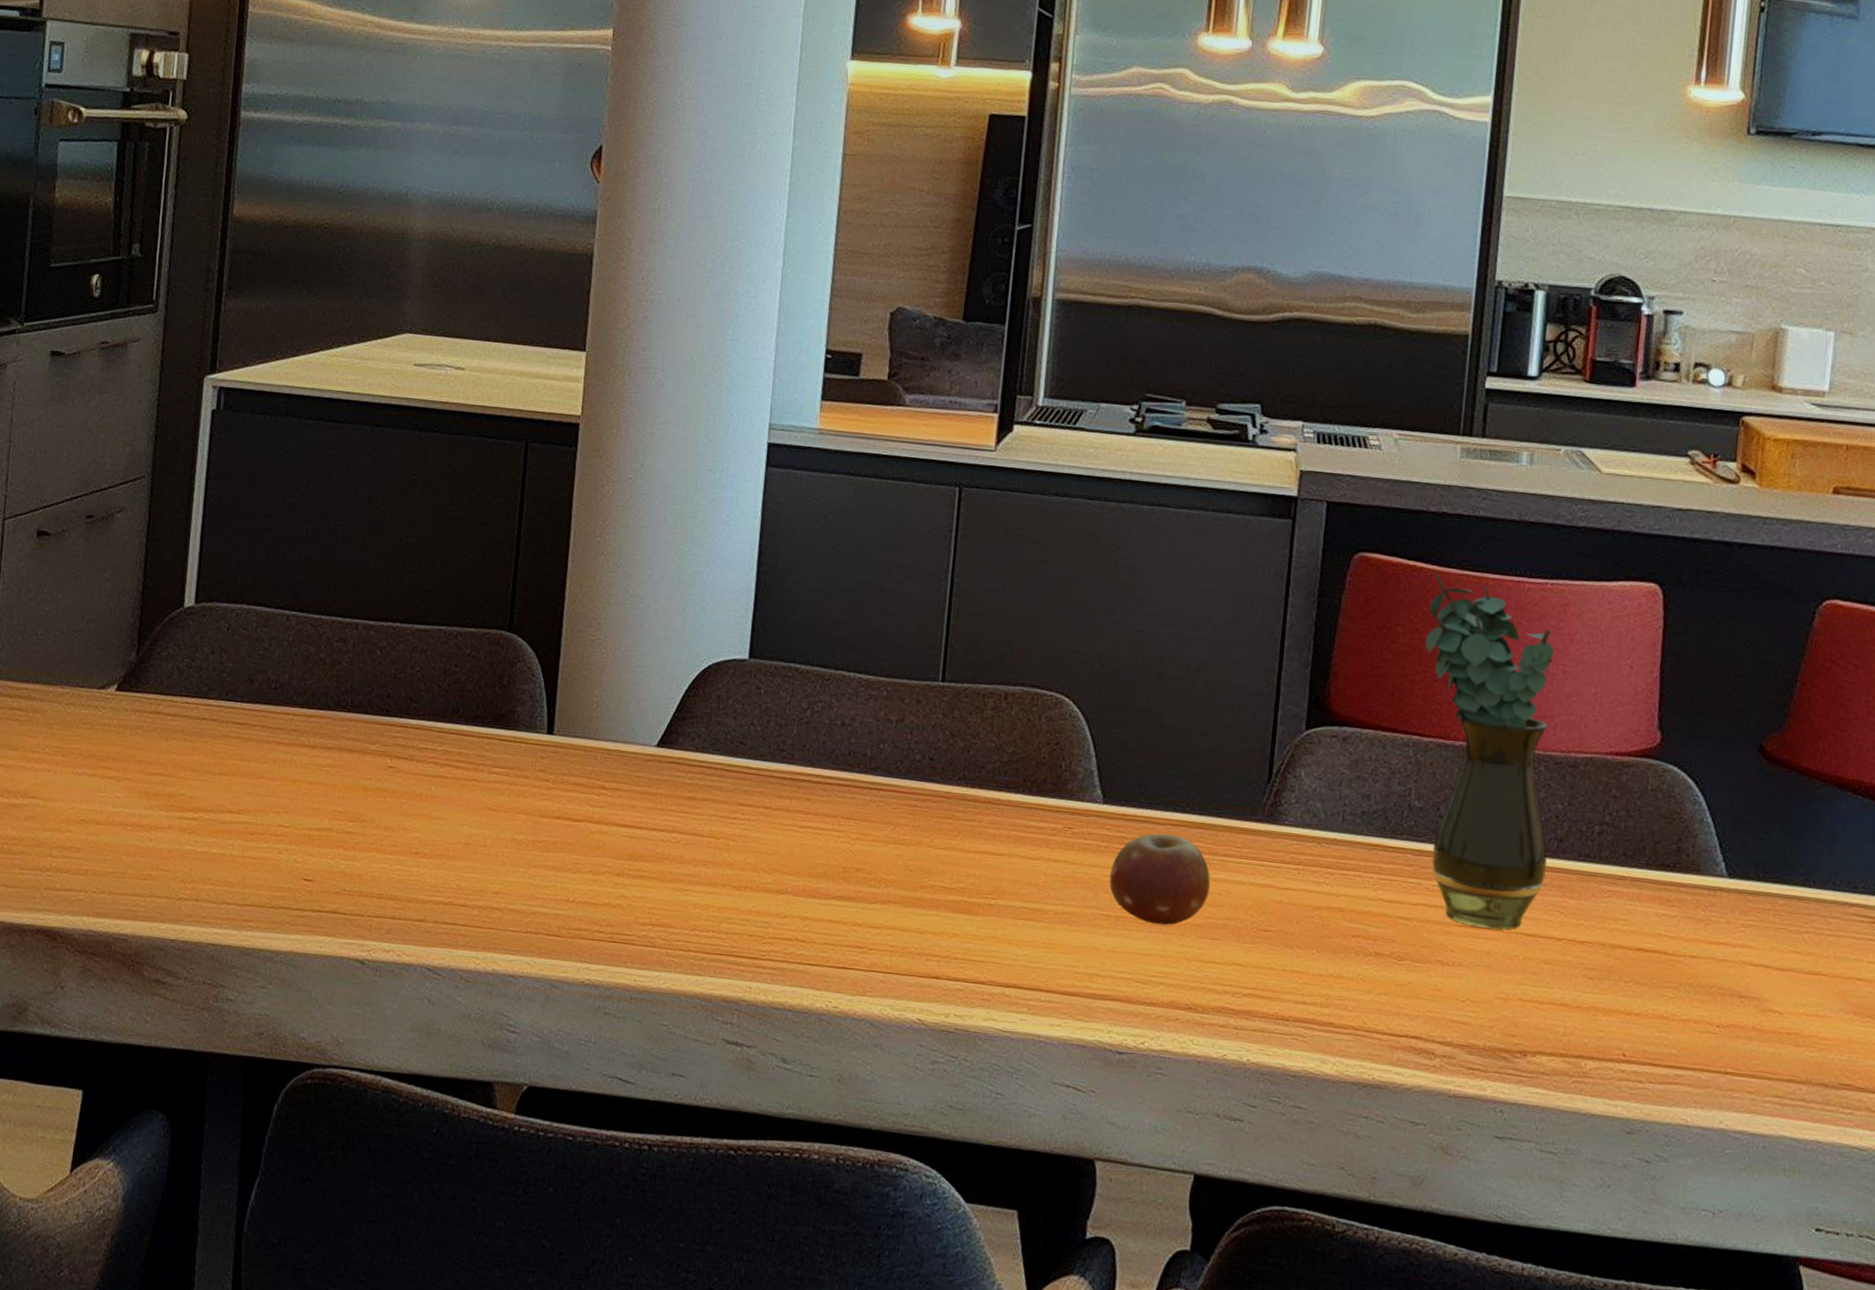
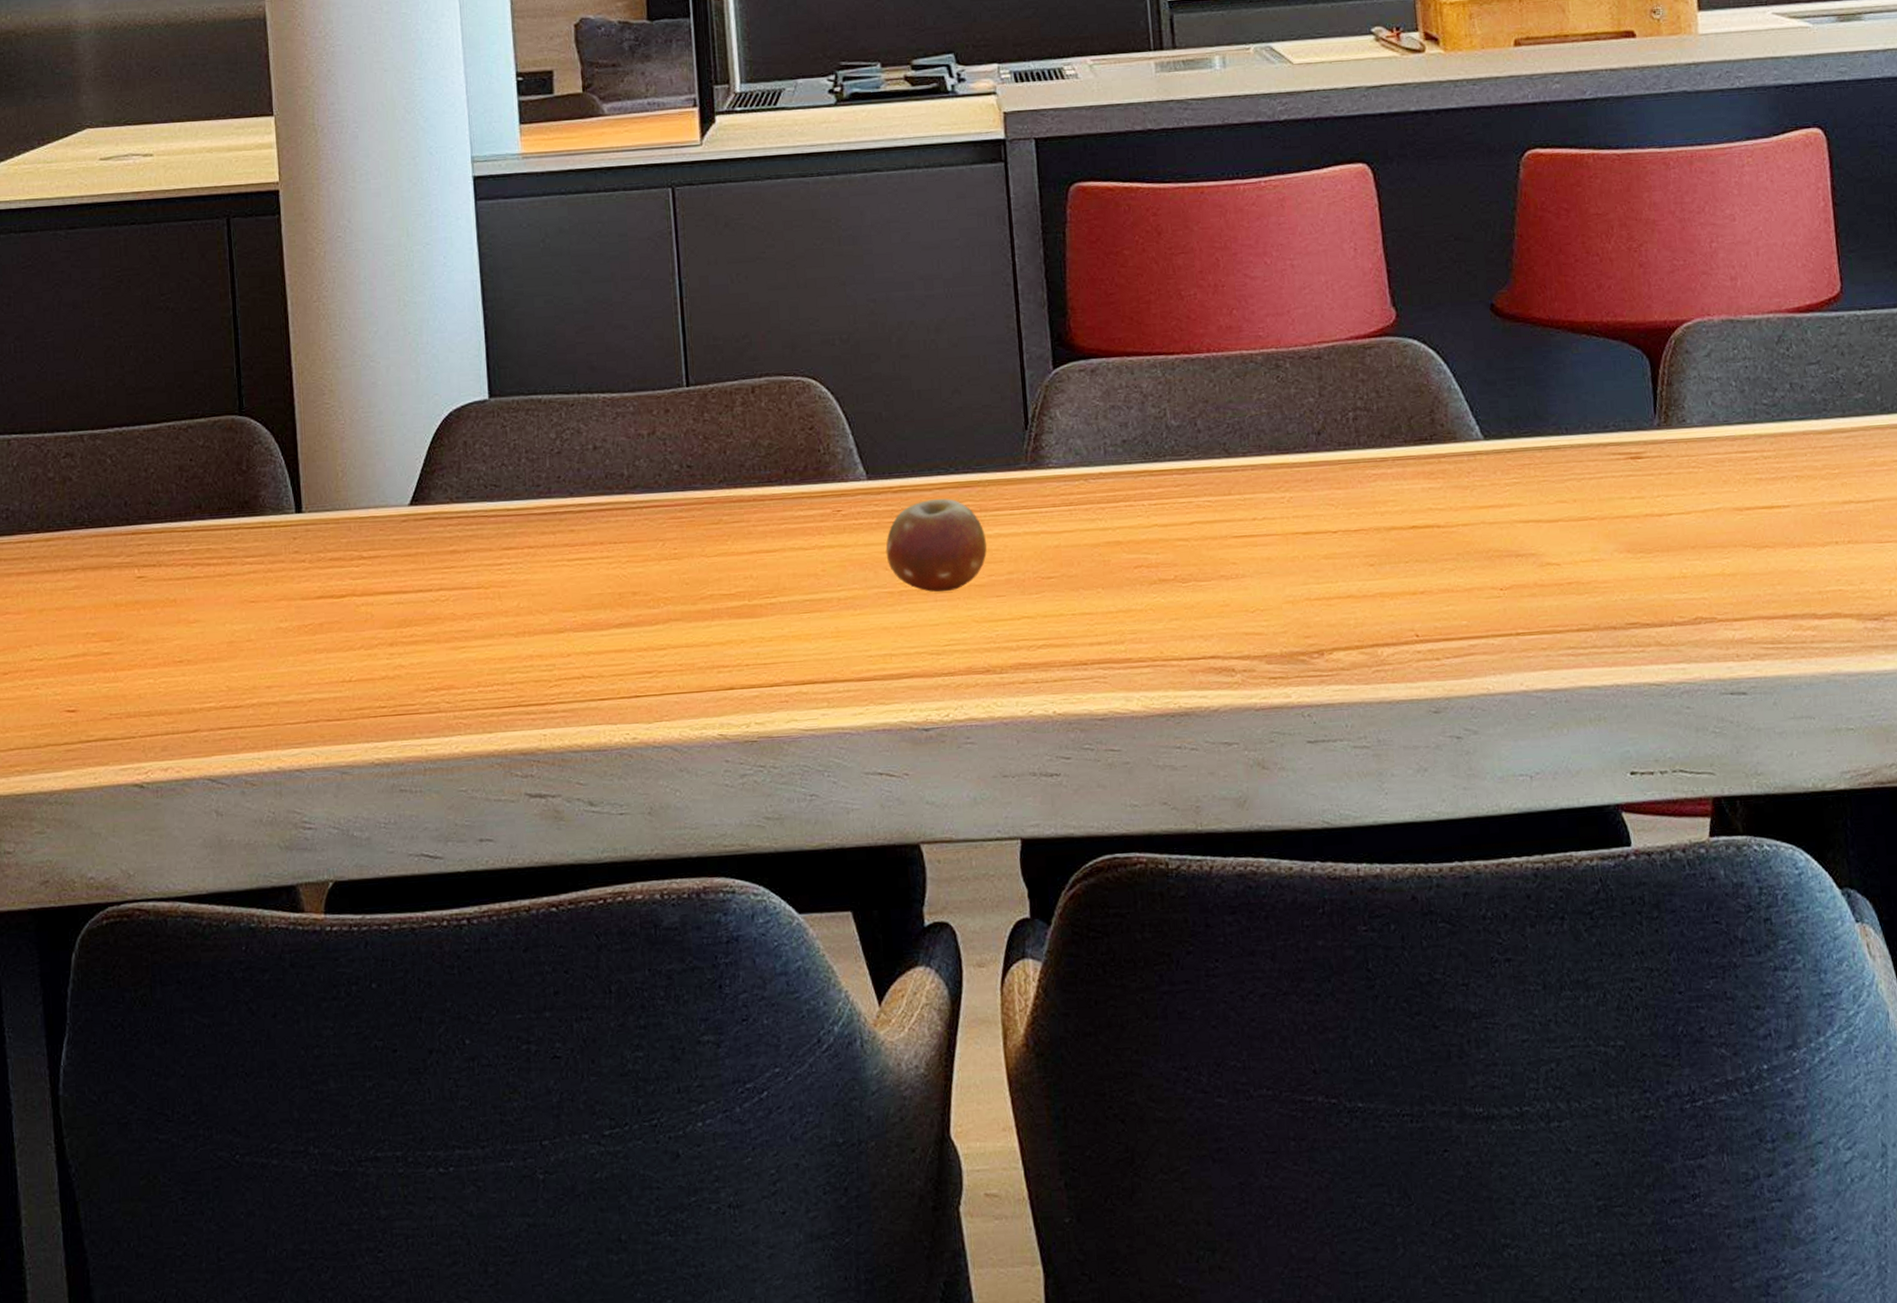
vase: present [1425,573,1554,929] -> none [1151,190,1310,535]

